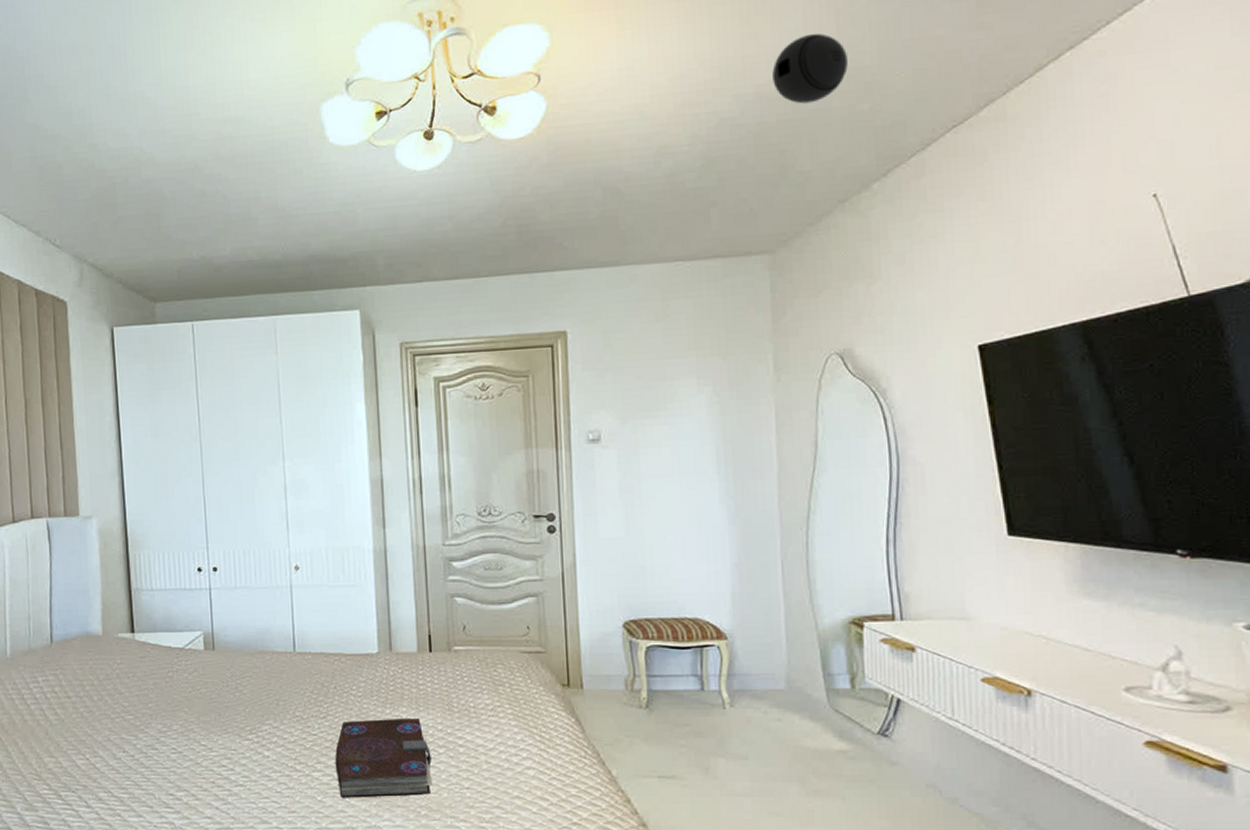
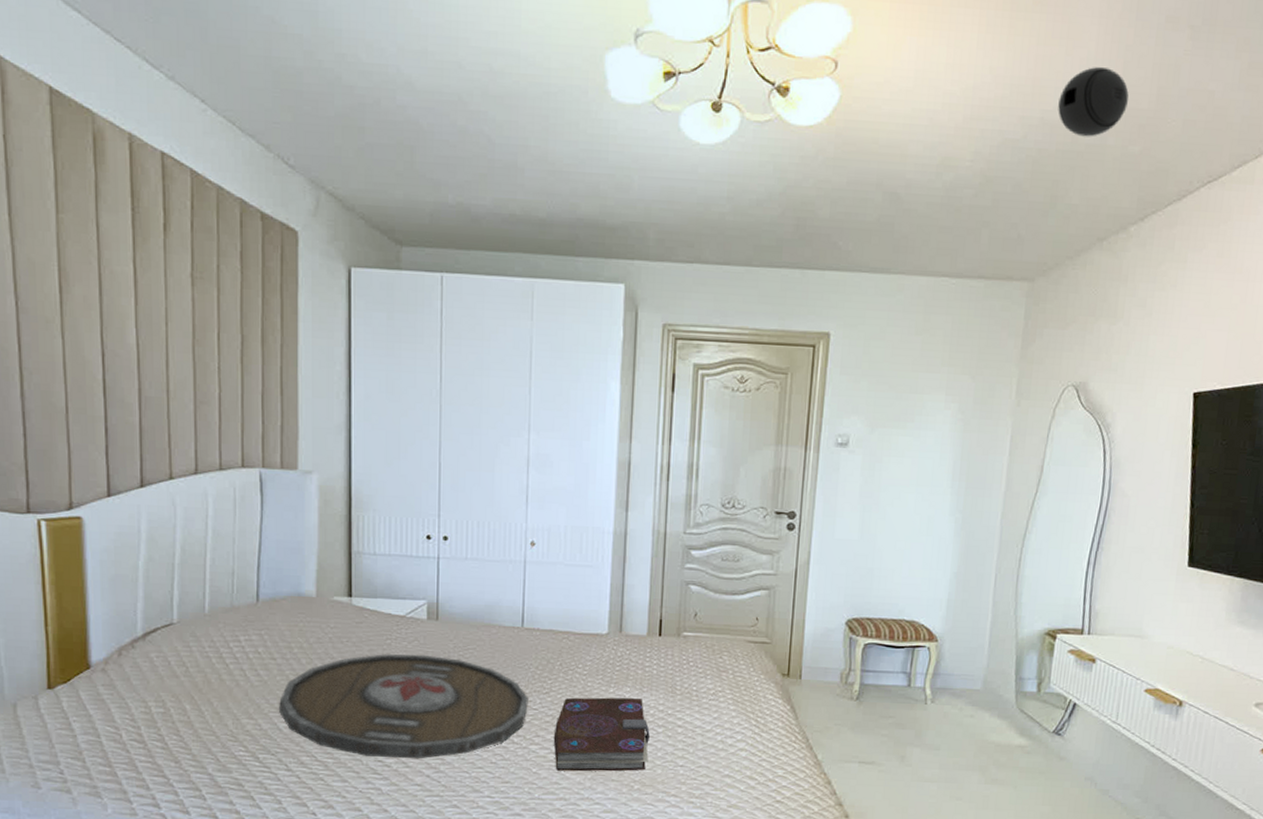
serving tray: none [75,685,307,791] -> present [278,654,528,759]

